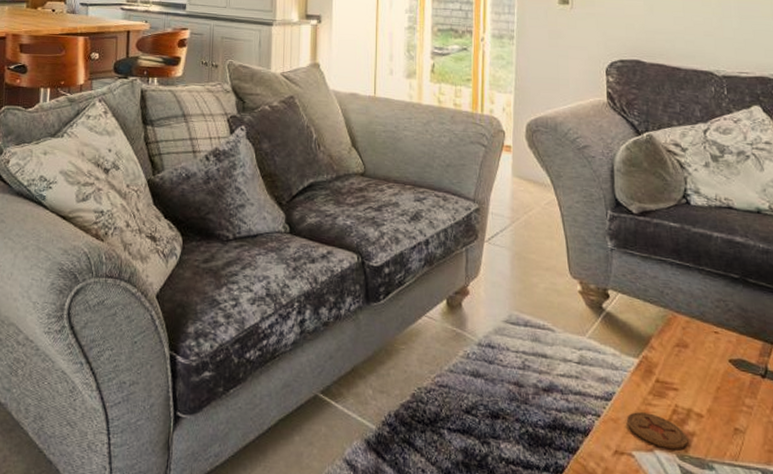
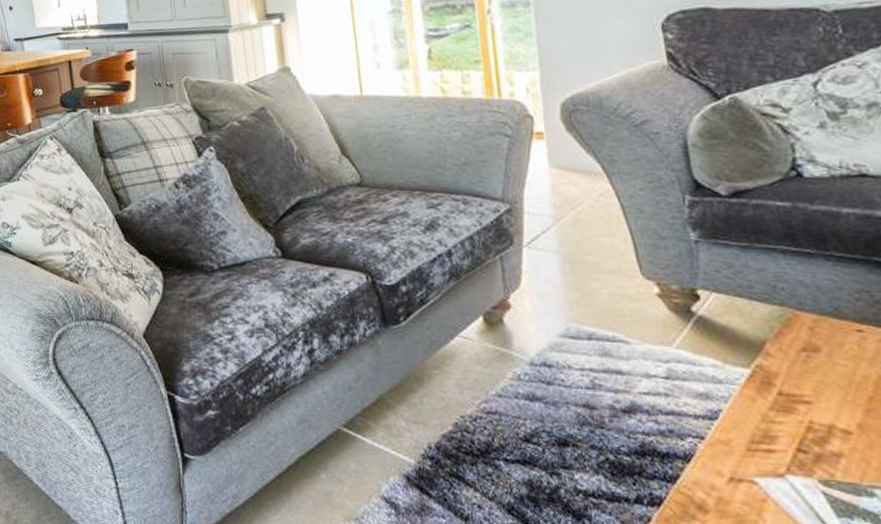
coaster: present [626,412,688,450] -> none [741,431,834,475]

